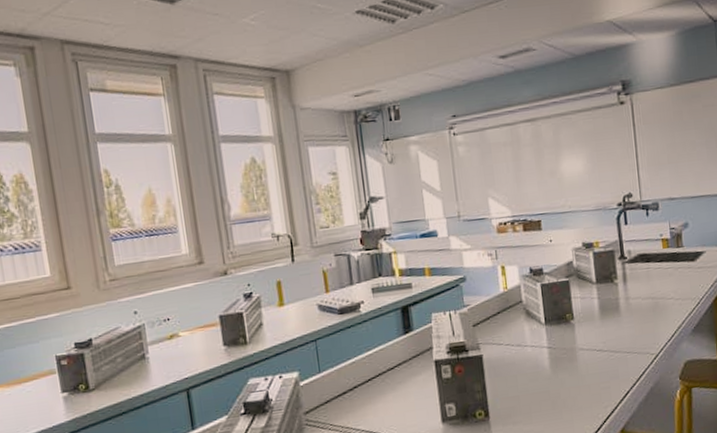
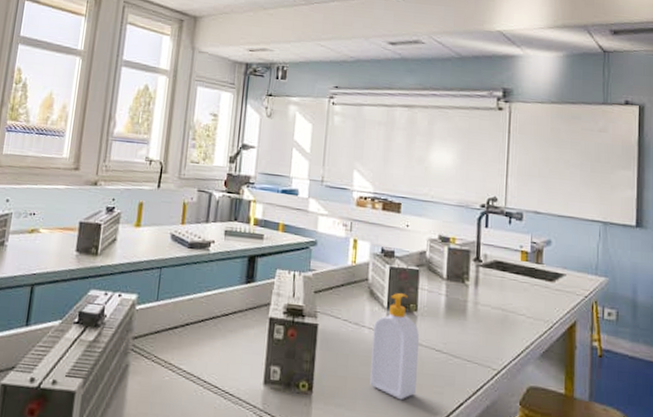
soap bottle: none [535,305,586,404] -> present [370,292,420,400]

